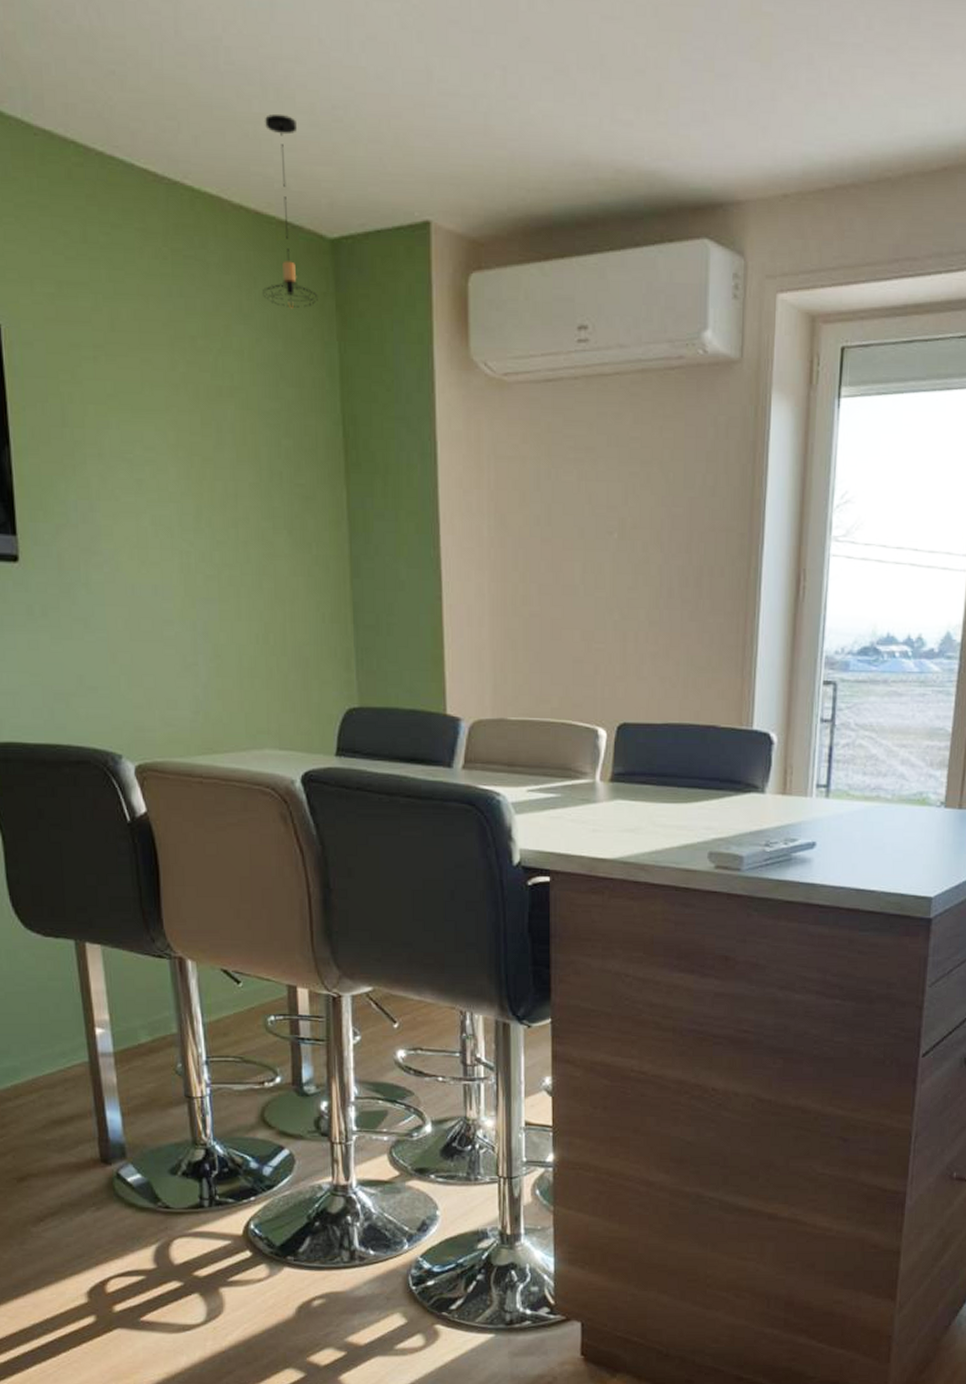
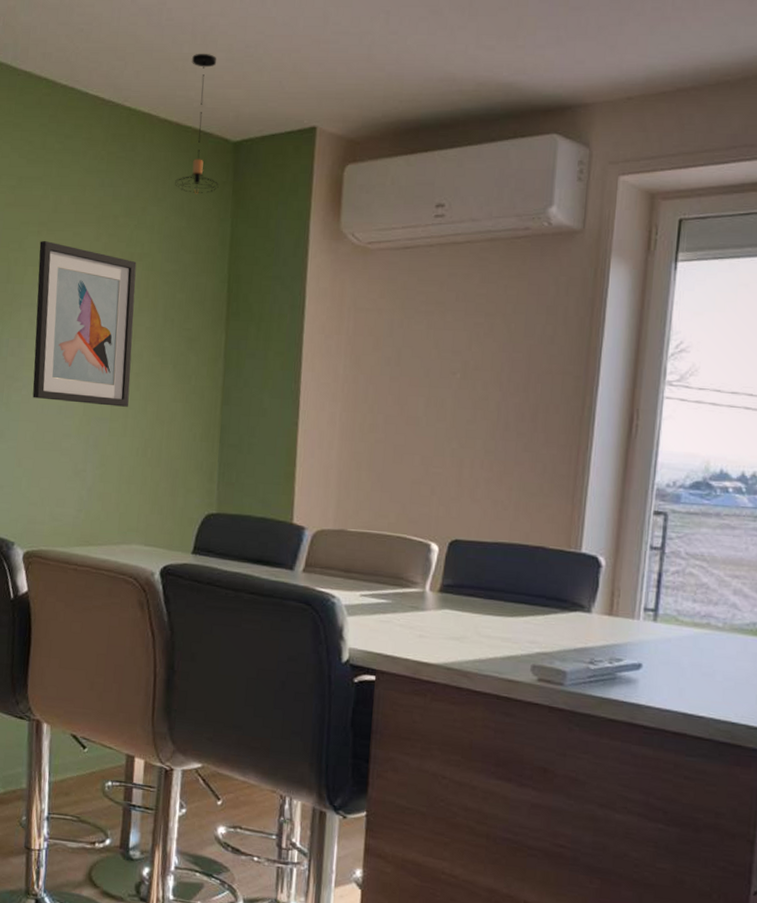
wall art: none [98,369,240,584] -> present [32,240,137,407]

